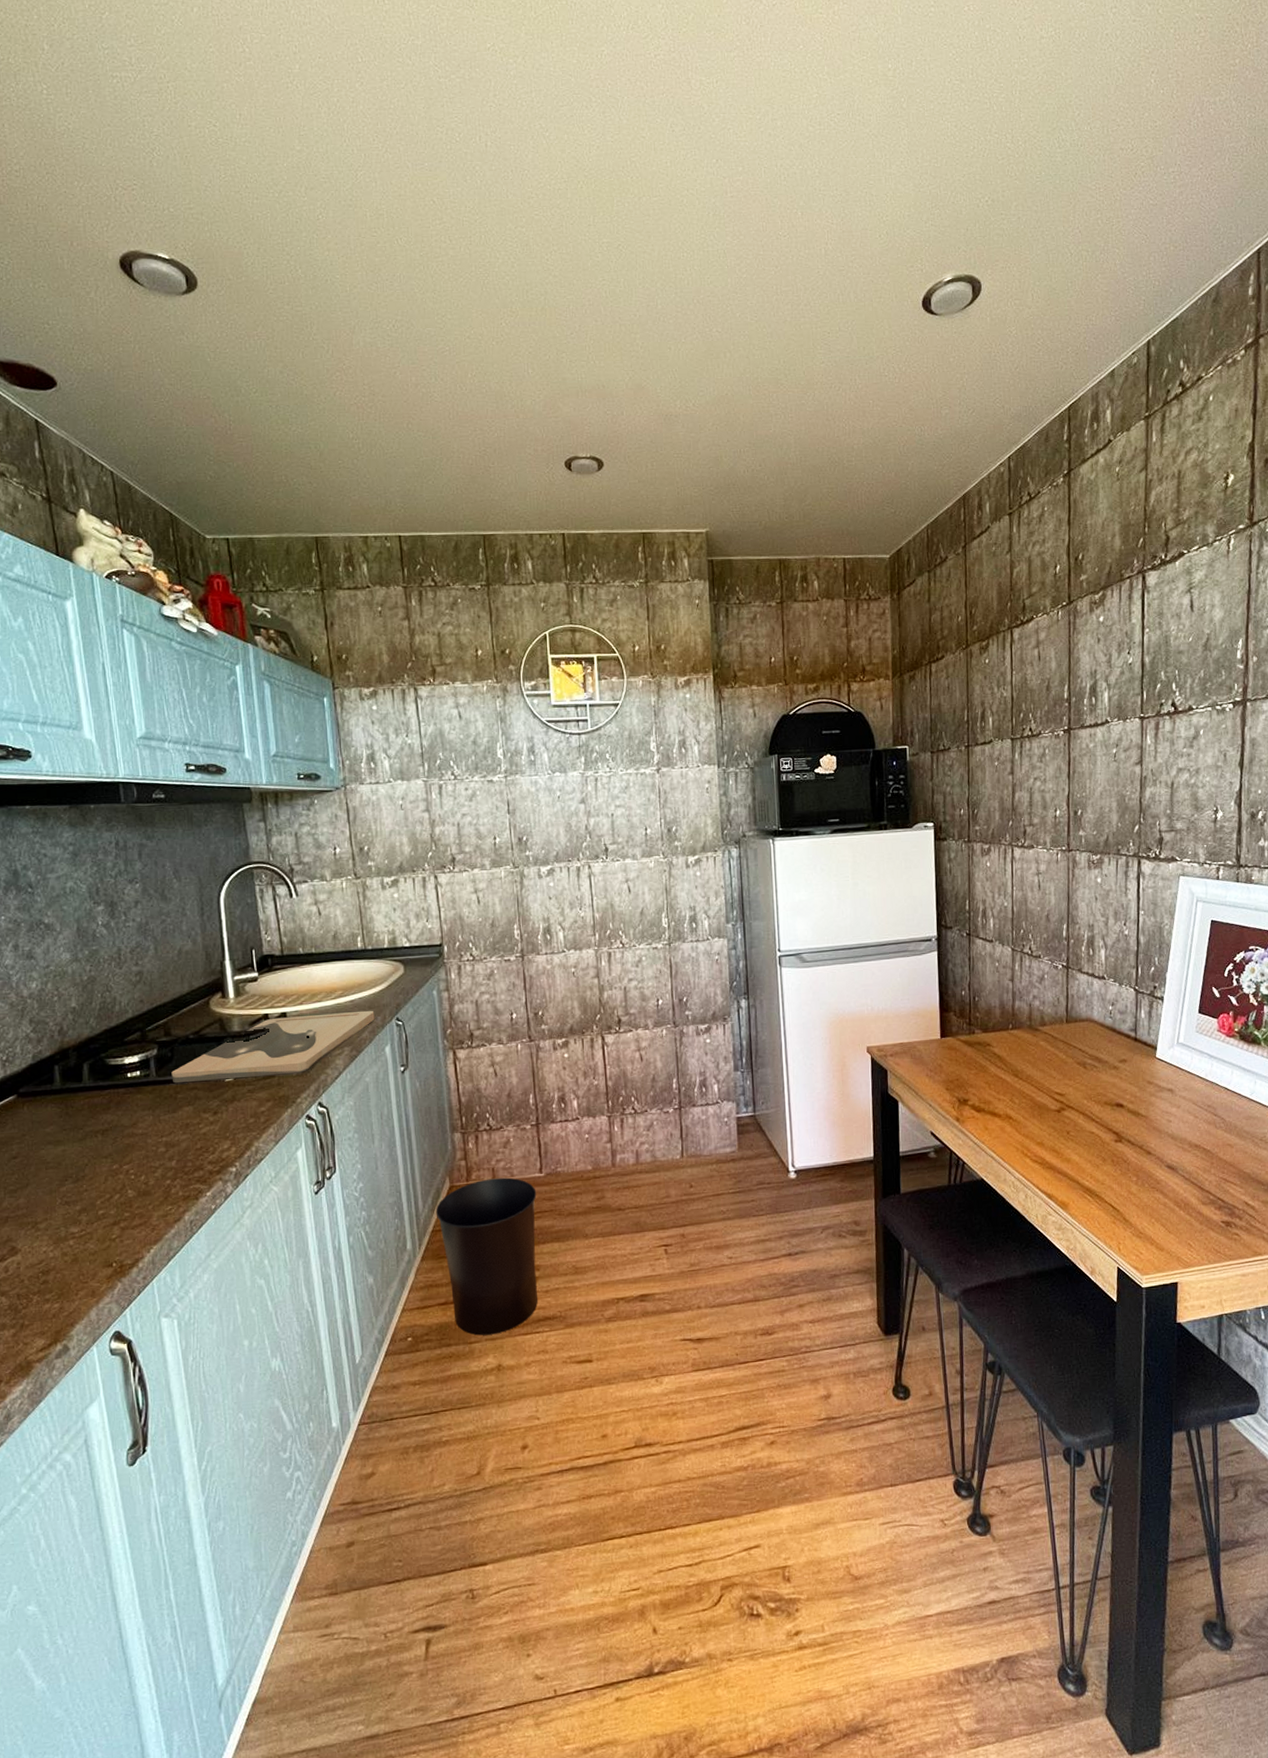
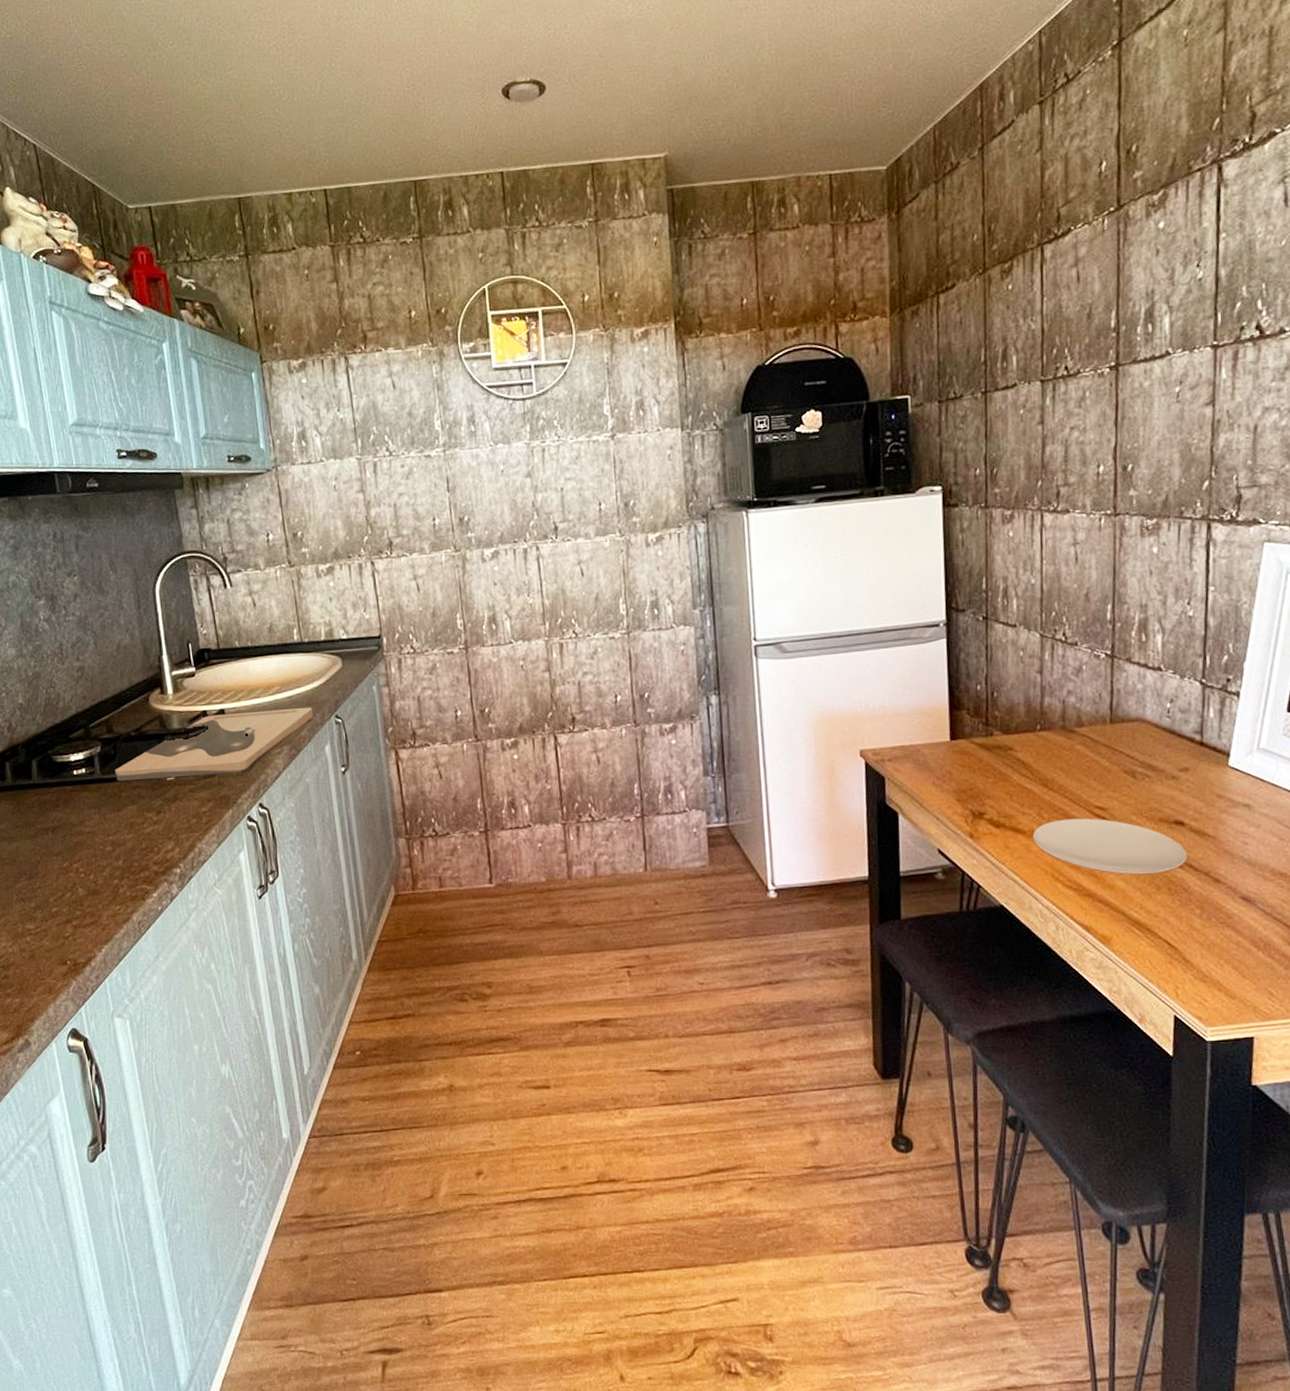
waste bin: present [435,1177,538,1336] -> none [381,887,490,1053]
plate: none [1007,1102,1126,1151] -> present [1033,818,1187,876]

